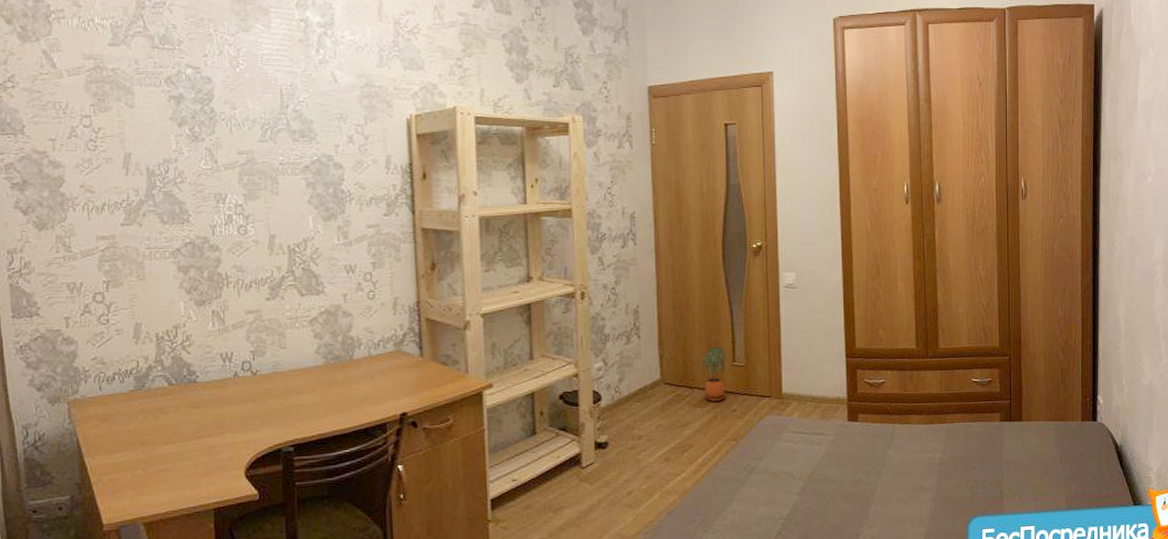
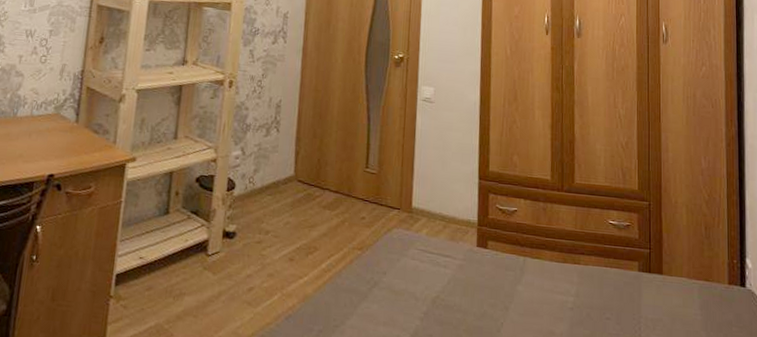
potted plant: present [701,347,726,401] -> none [334,150,360,206]

